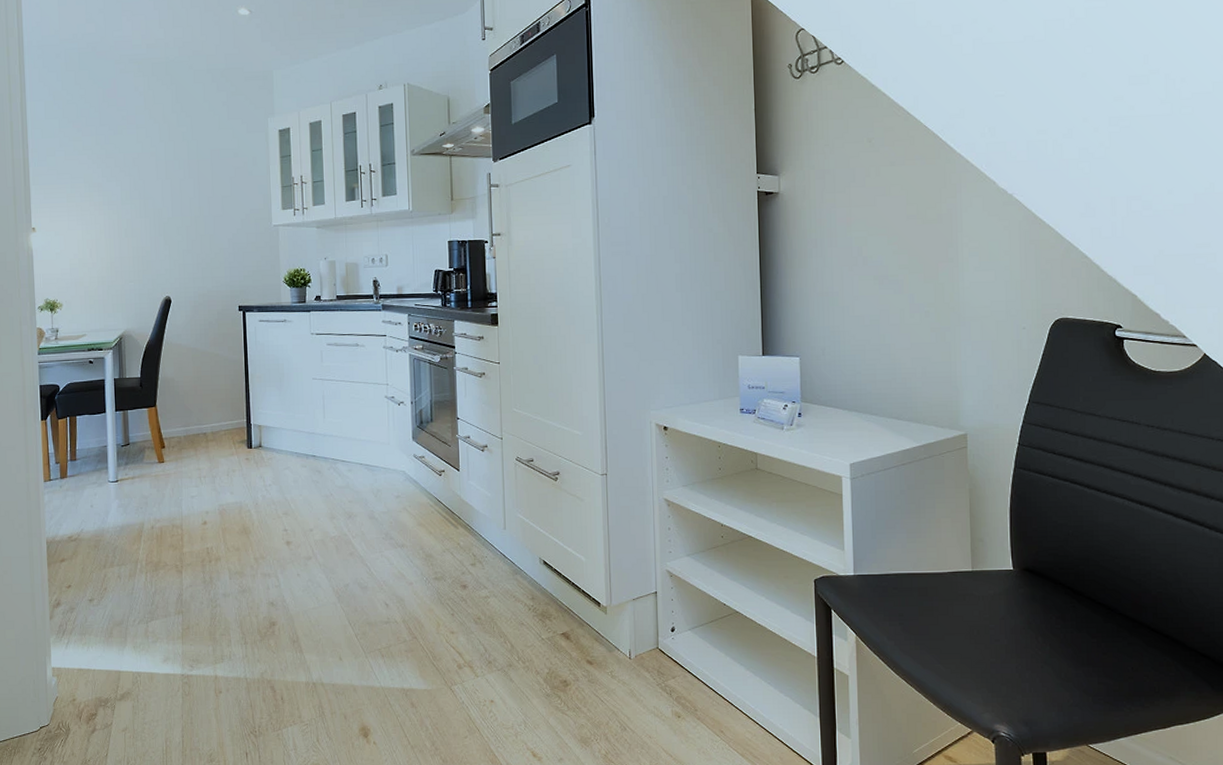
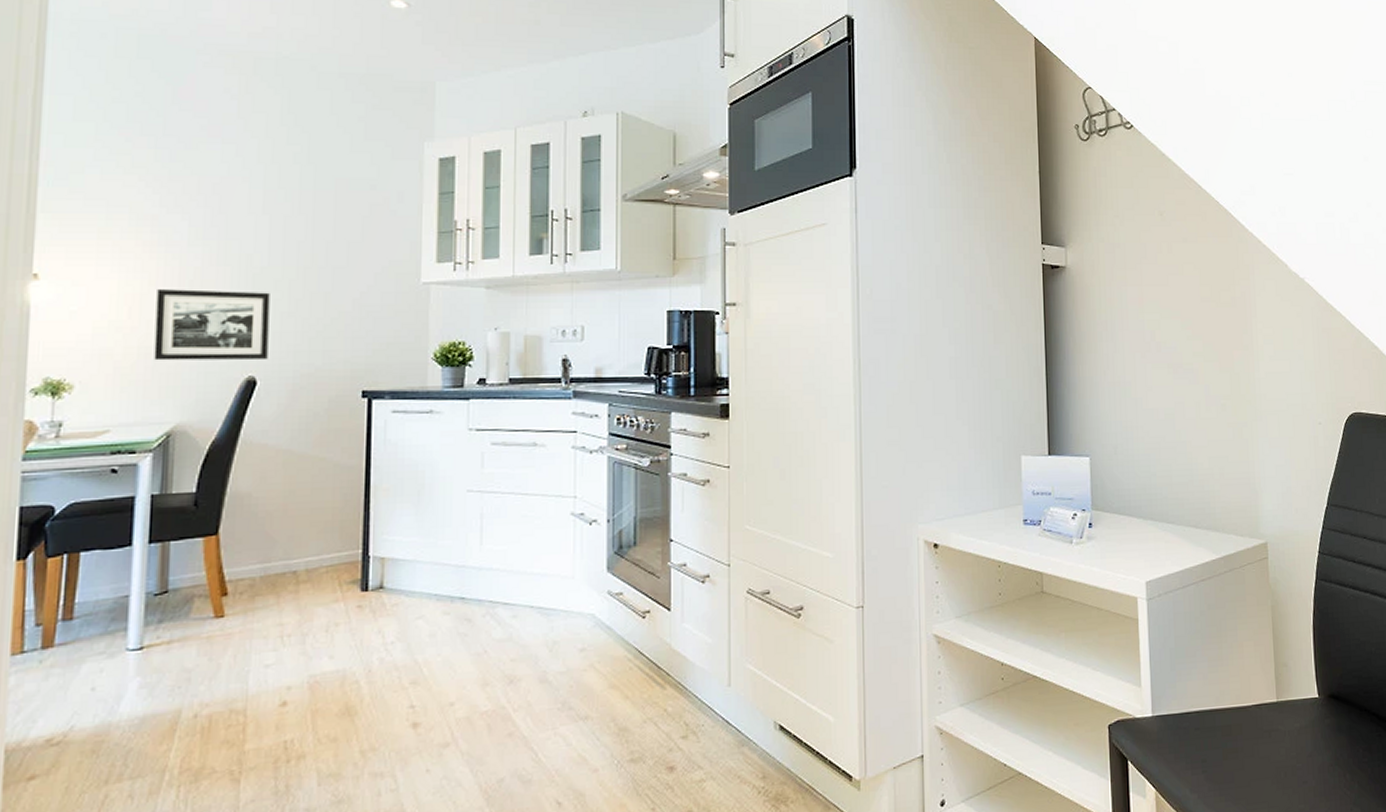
picture frame: none [105,235,177,286] -> present [154,289,270,361]

